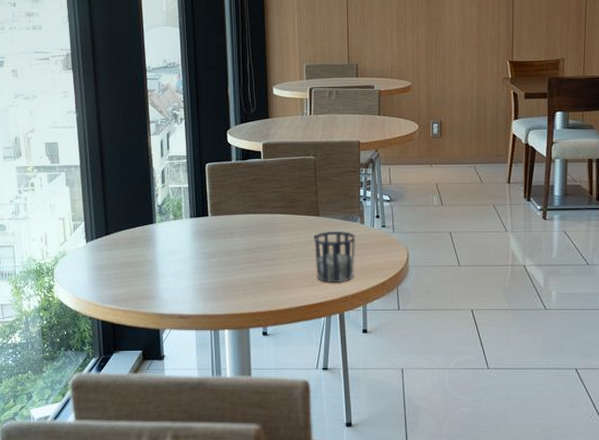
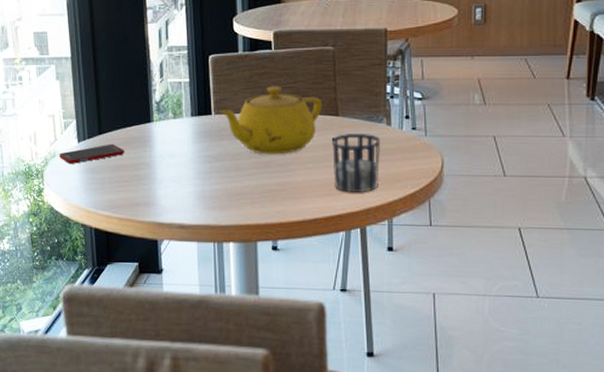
cell phone: none [68,243,129,262] -> present [59,143,124,164]
teapot: none [214,190,305,251] -> present [219,86,322,155]

